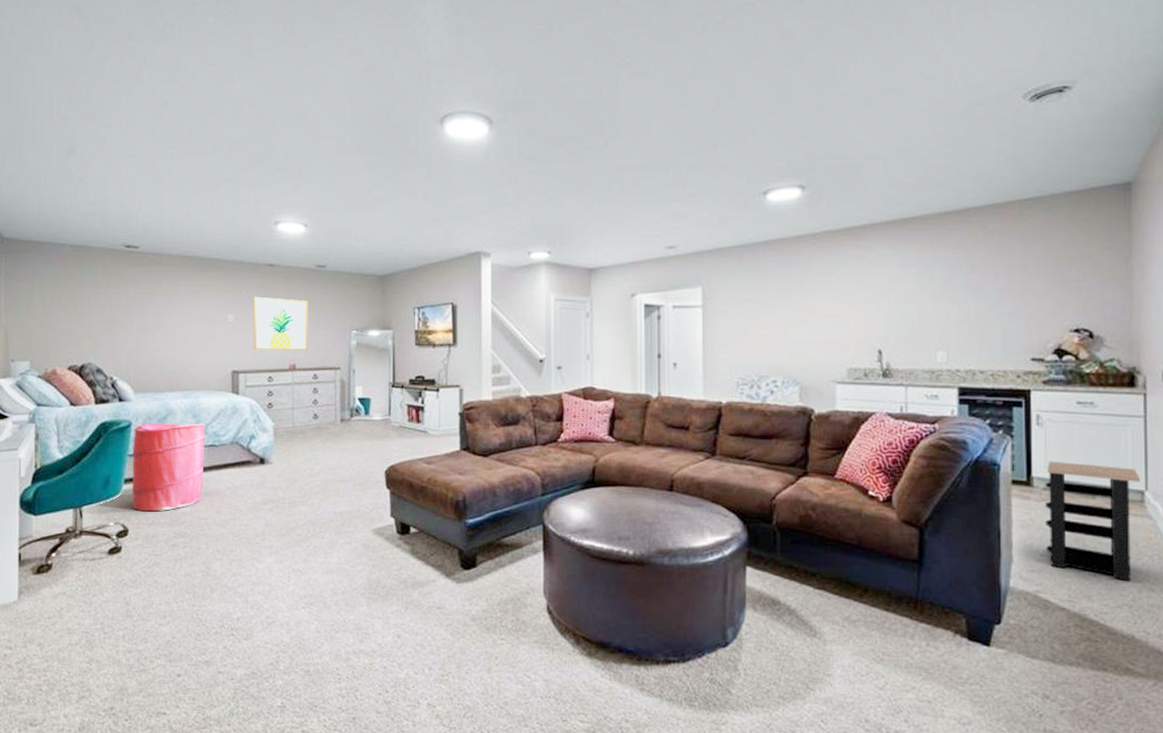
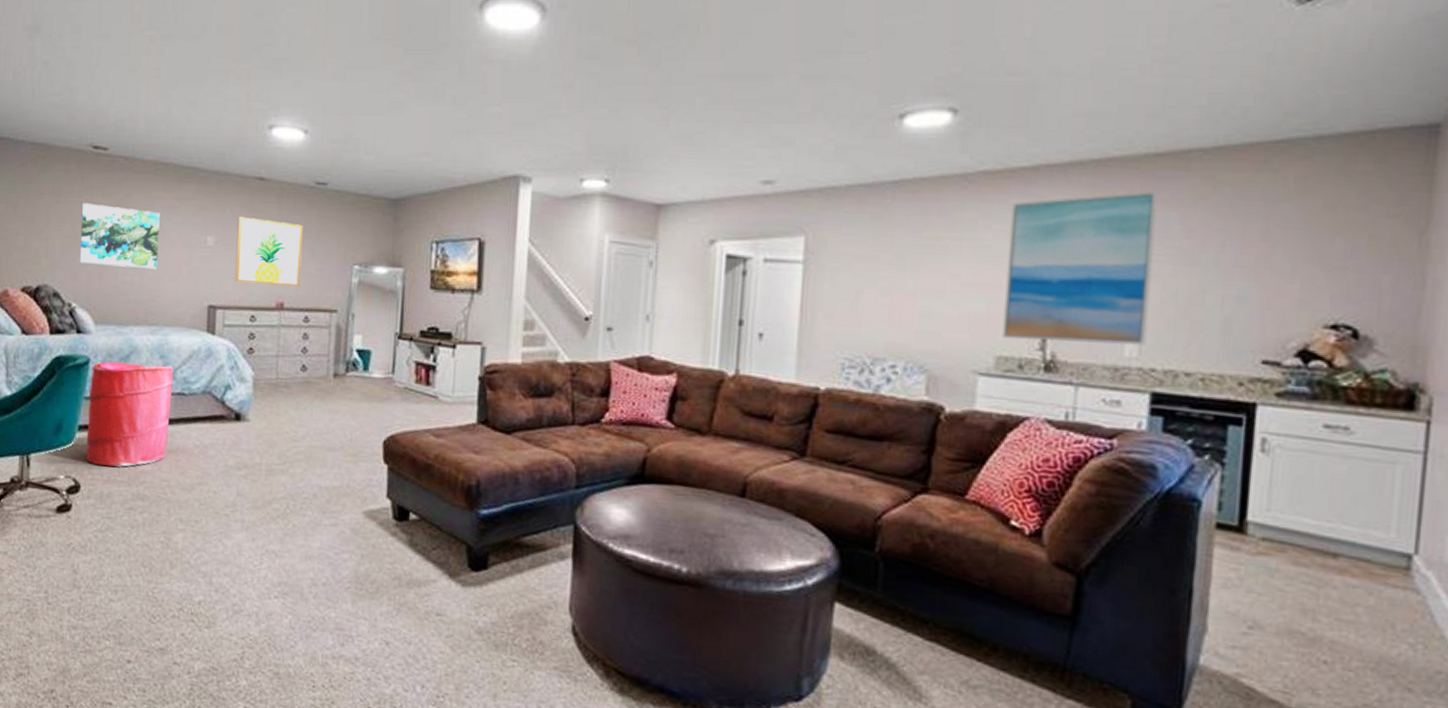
wall art: none [118,293,187,345] -> present [79,203,160,270]
wall art: none [849,240,951,355] -> present [1002,191,1158,345]
side table: present [1044,461,1141,581] -> none [1255,501,1409,675]

